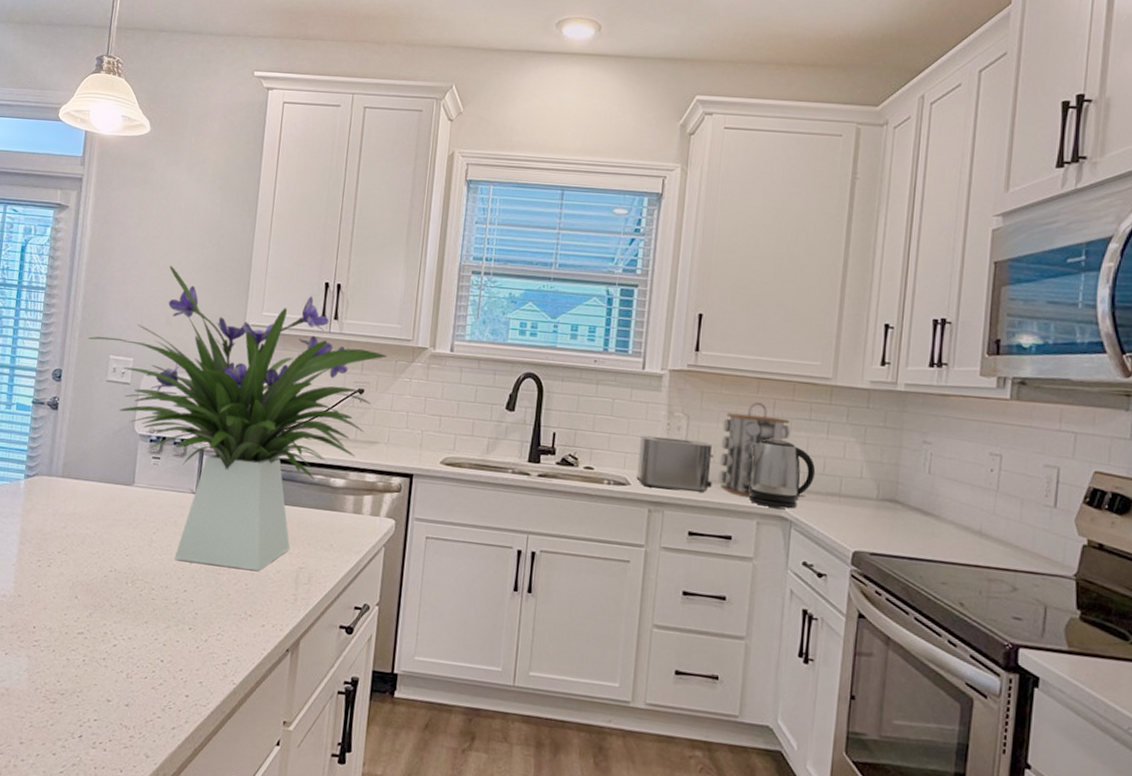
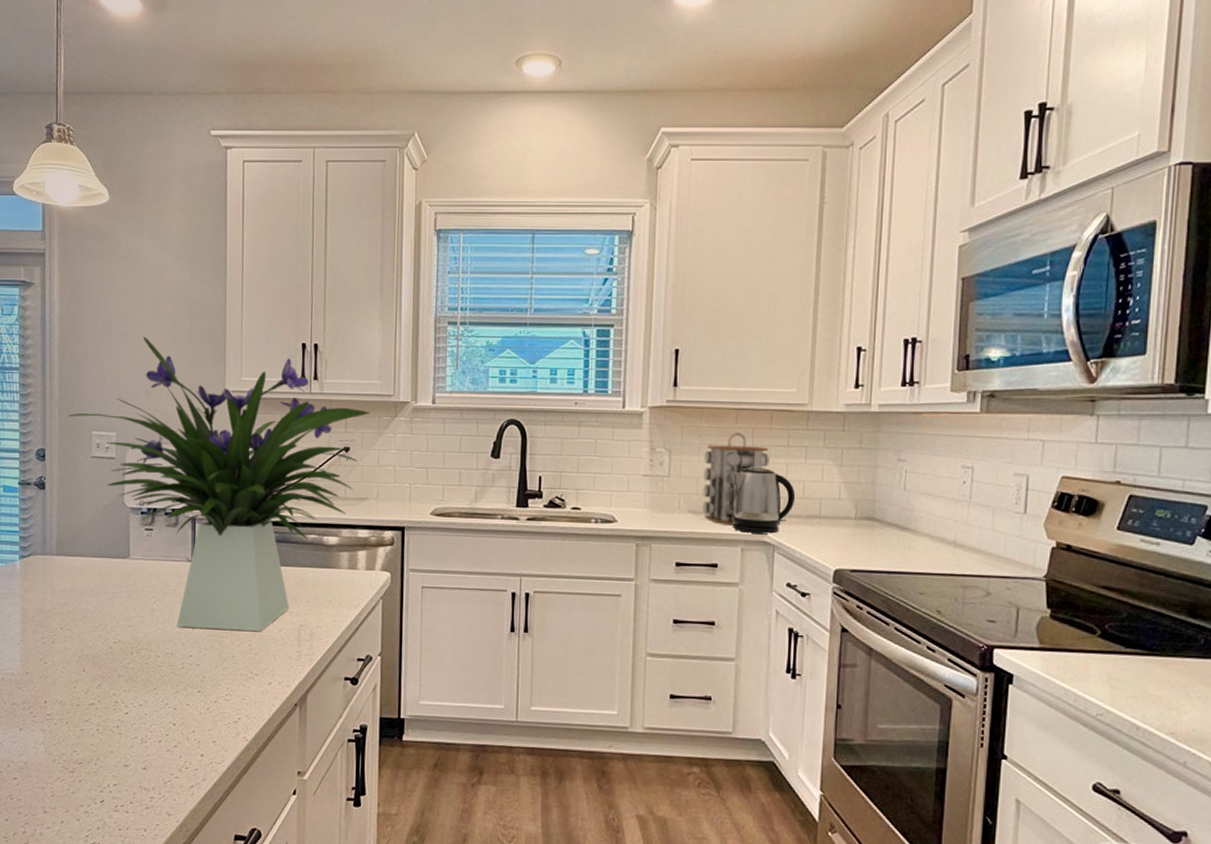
toaster: present [636,435,713,494] -> none [623,472,697,525]

